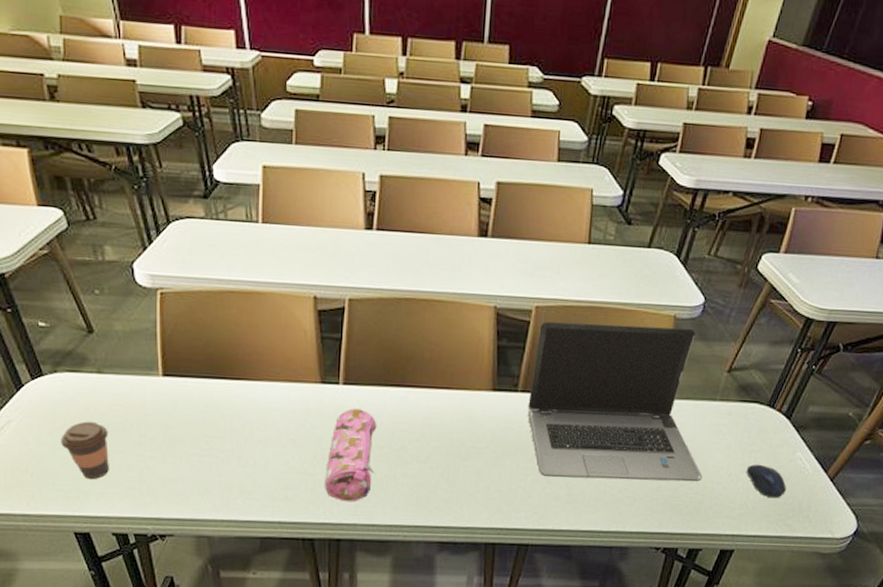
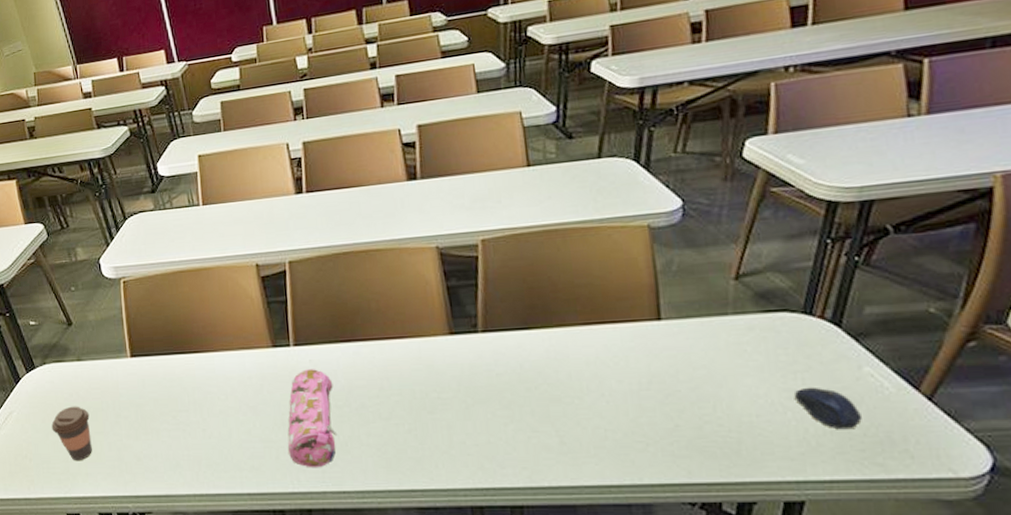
laptop computer: present [527,321,702,482] -> none [489,236,734,425]

